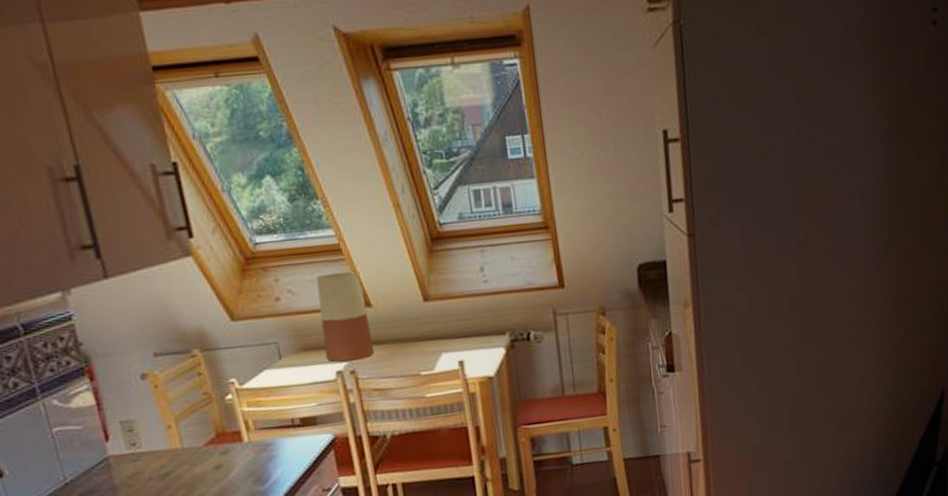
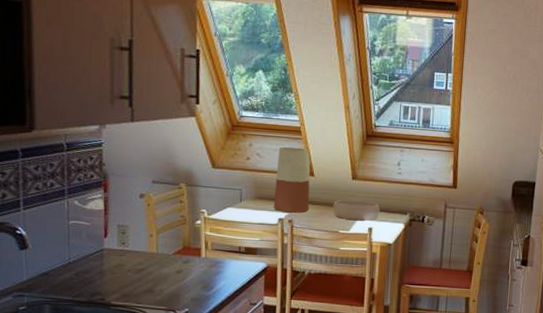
bowl: none [404,326,470,357] -> present [332,199,380,221]

